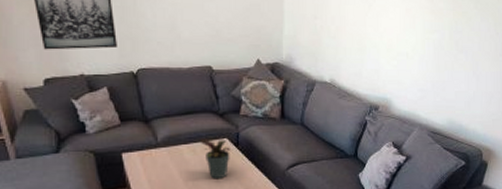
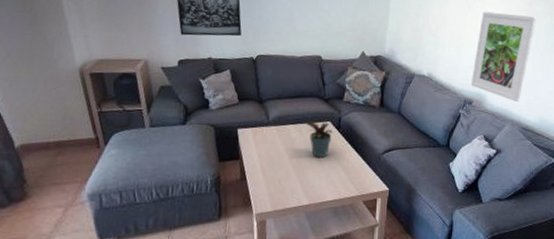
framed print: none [376,10,440,104] -> present [471,11,537,102]

